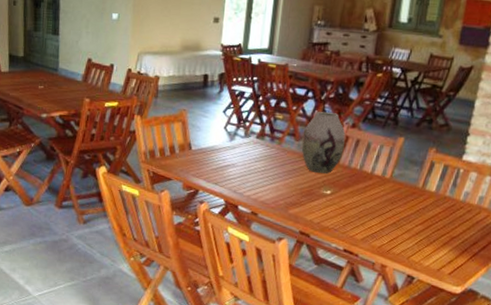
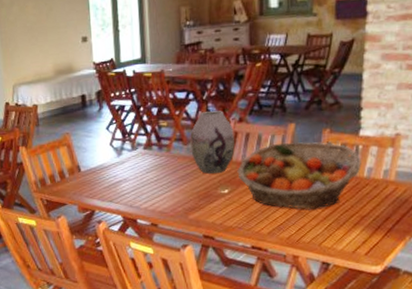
fruit basket: none [342,154,460,224] -> present [237,141,362,210]

